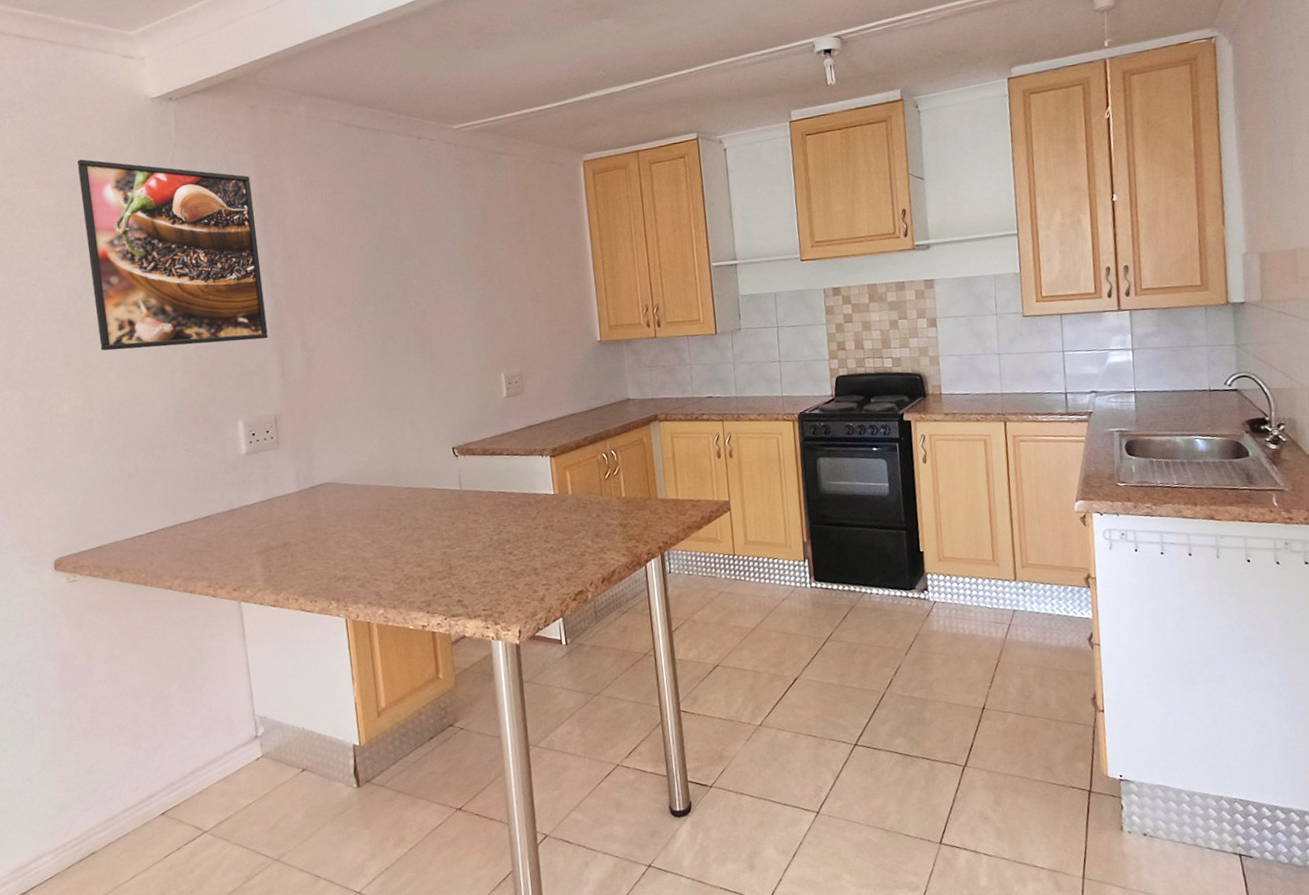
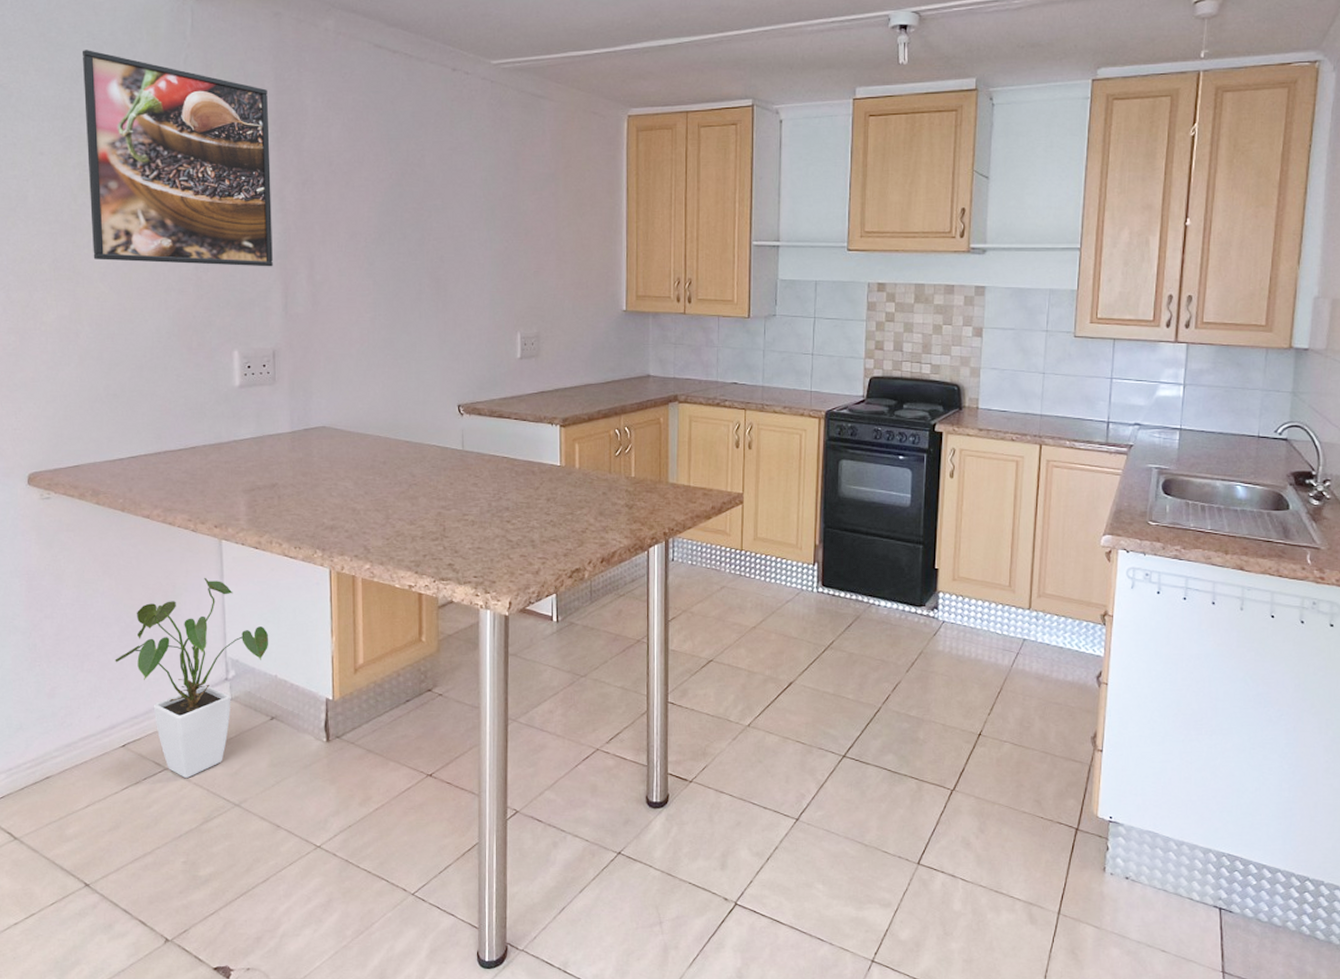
house plant: none [148,640,294,839] -> present [115,577,269,779]

